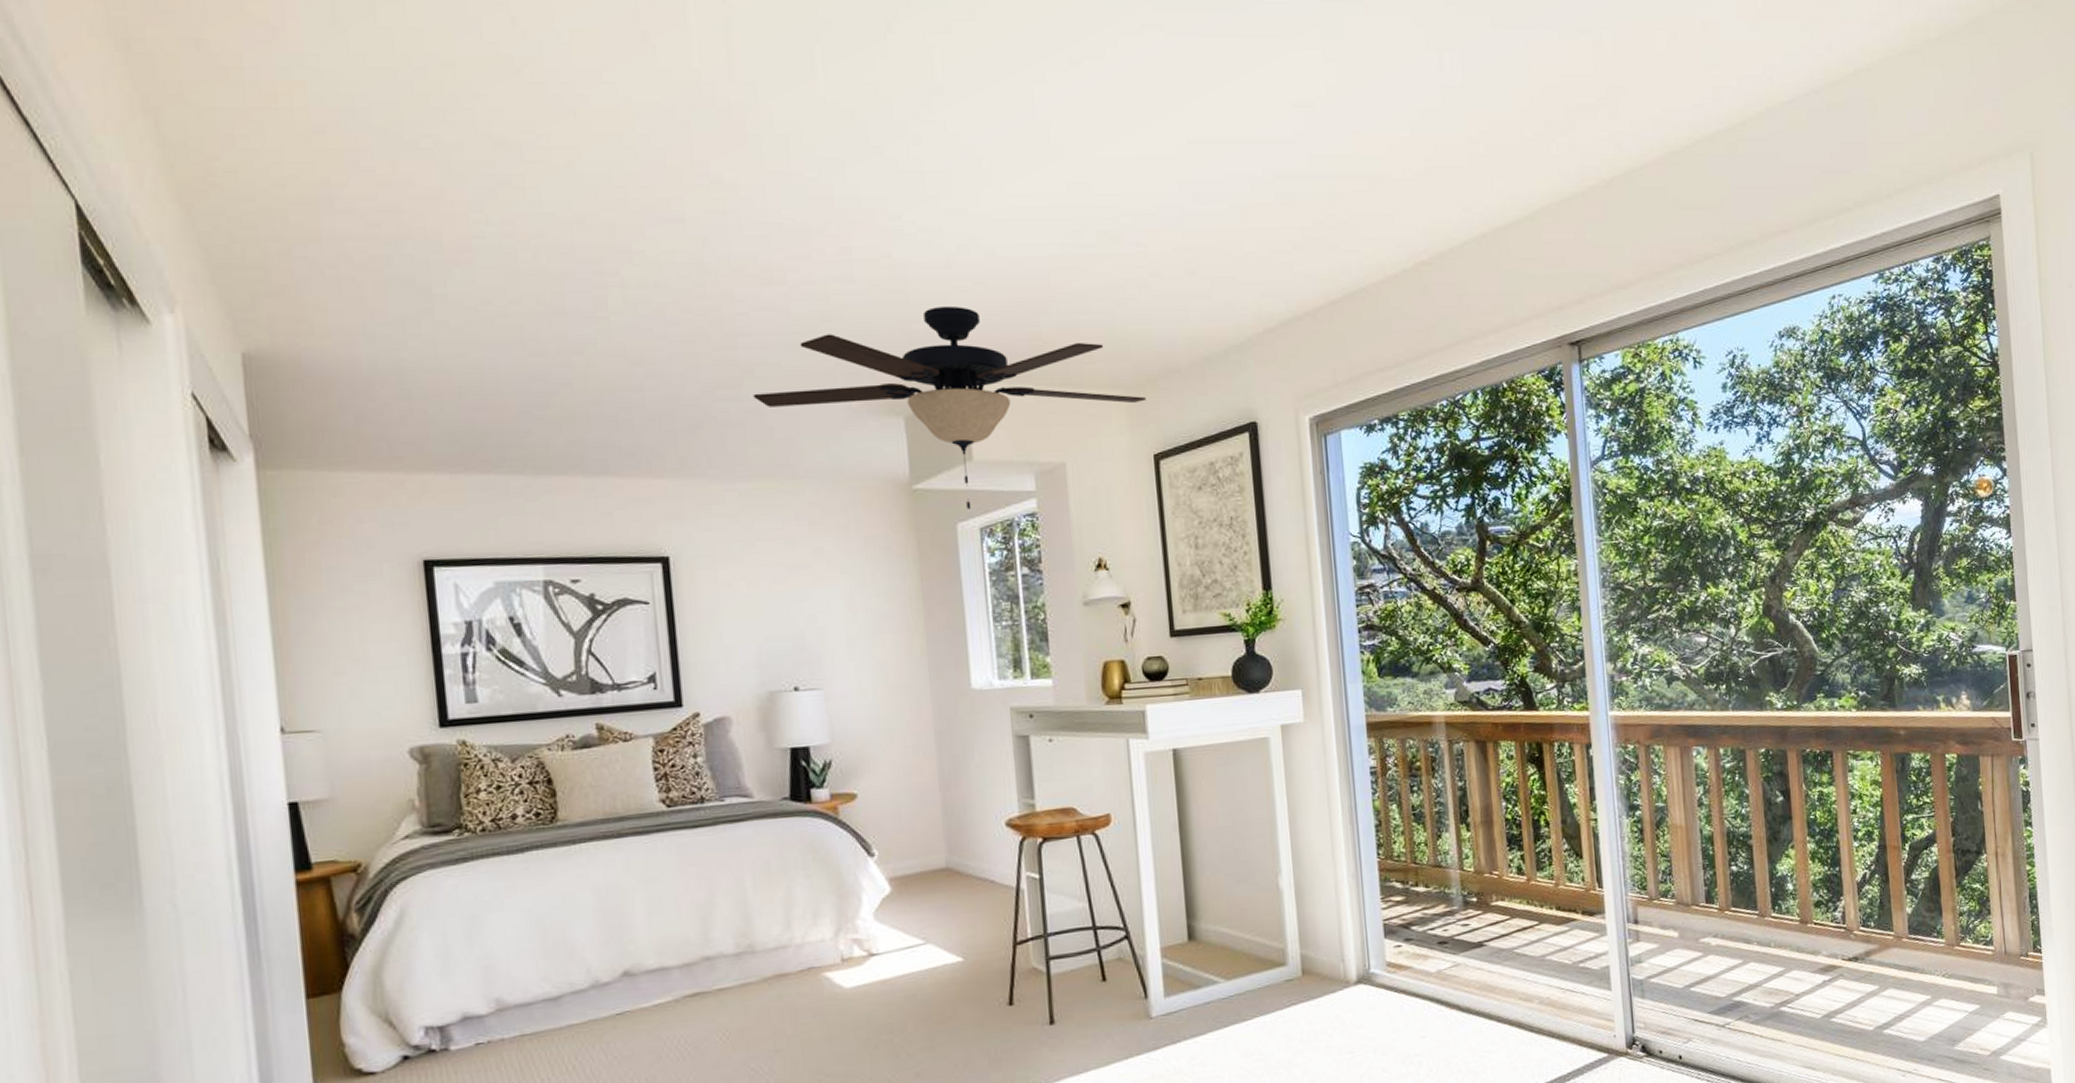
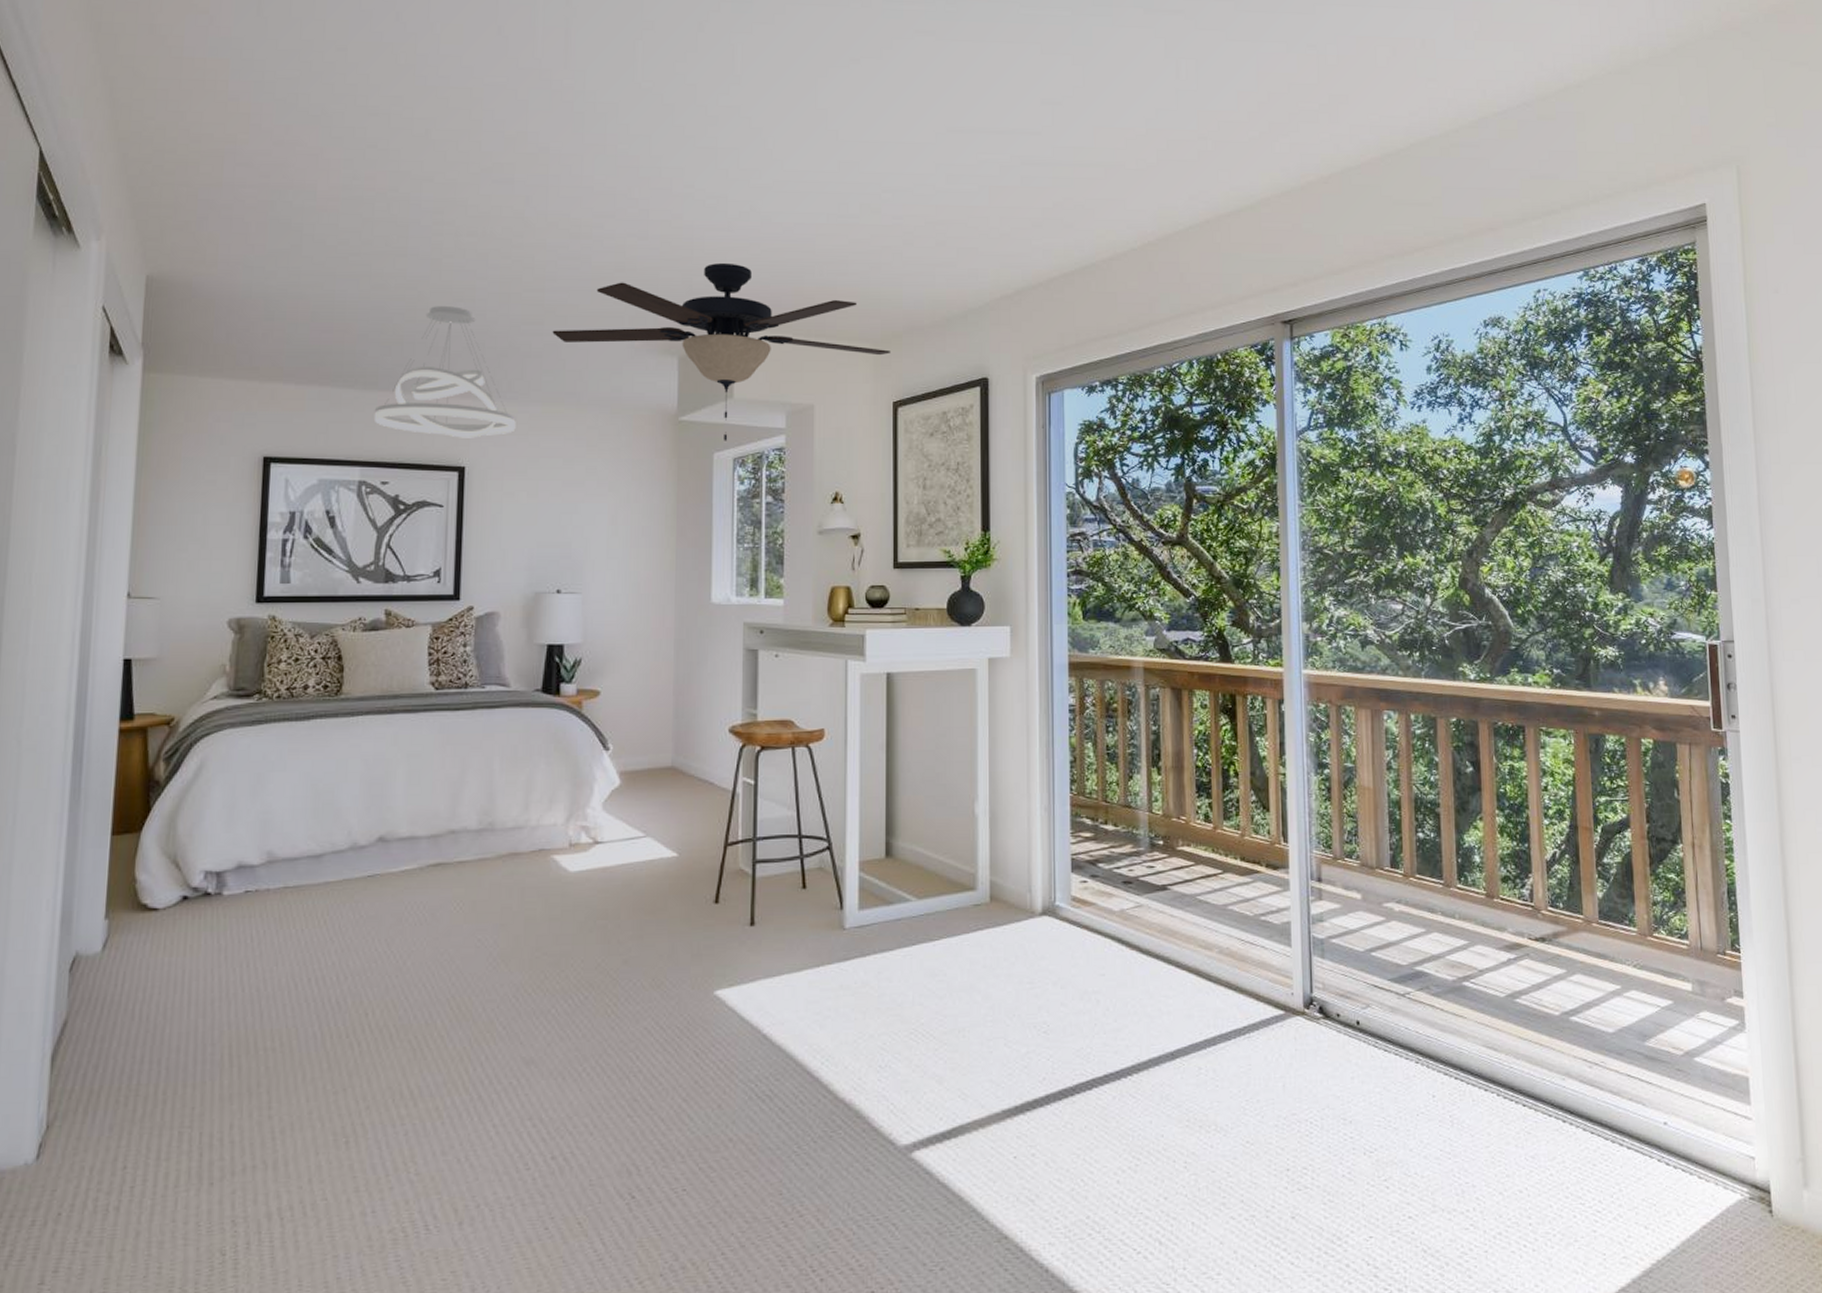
pendant light: none [551,372,724,525] -> present [373,306,516,438]

